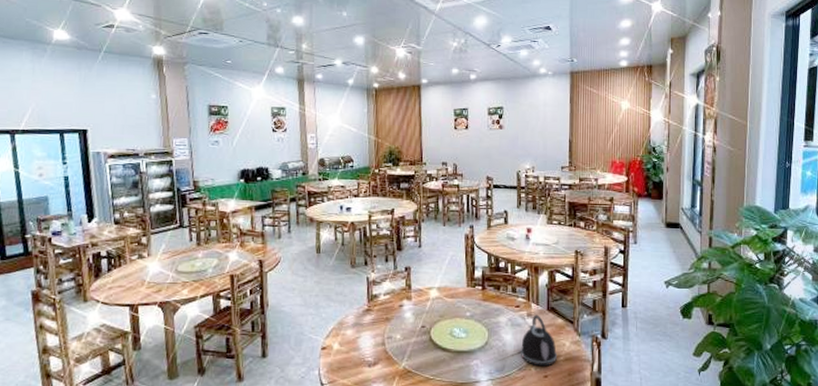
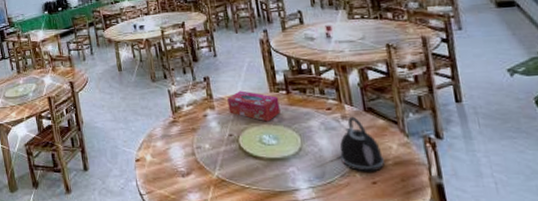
tissue box: none [425,283,474,316] -> present [227,90,281,122]

